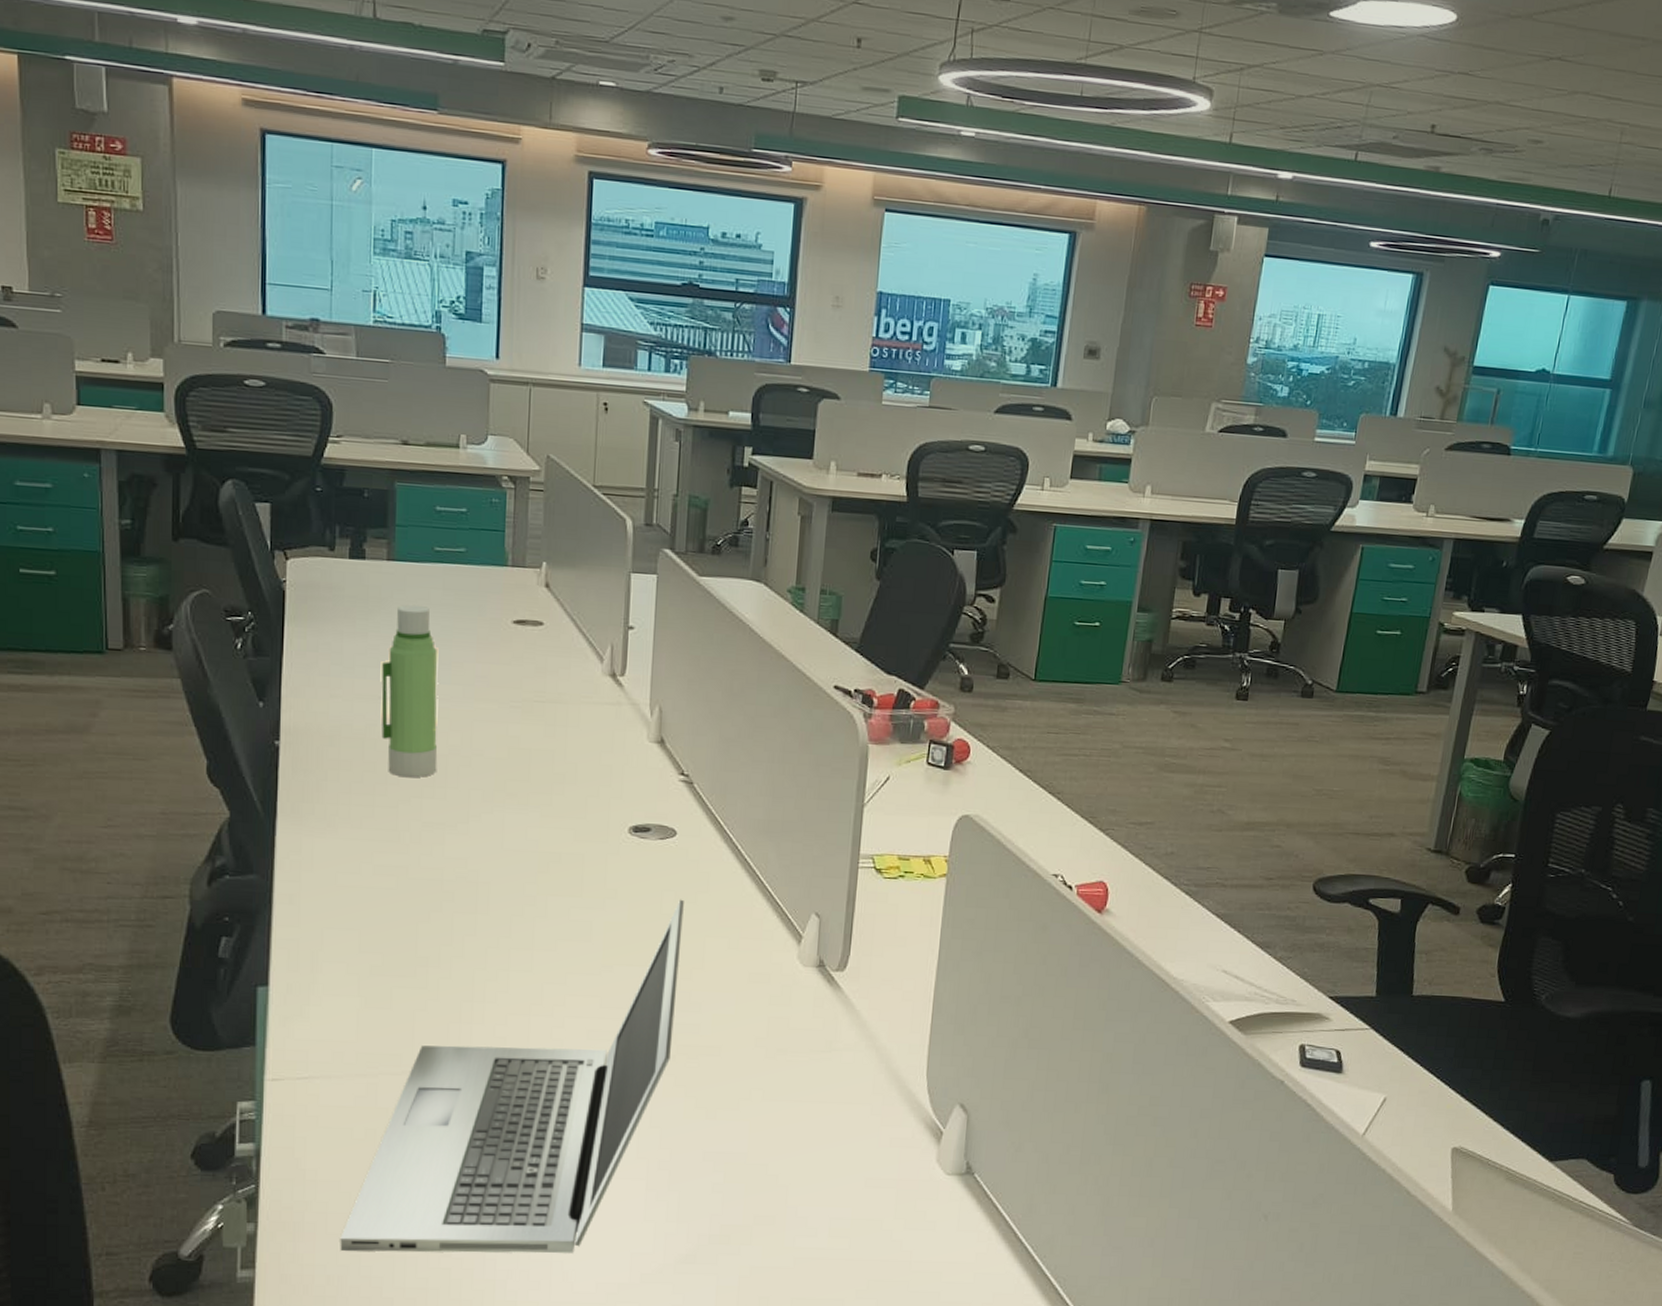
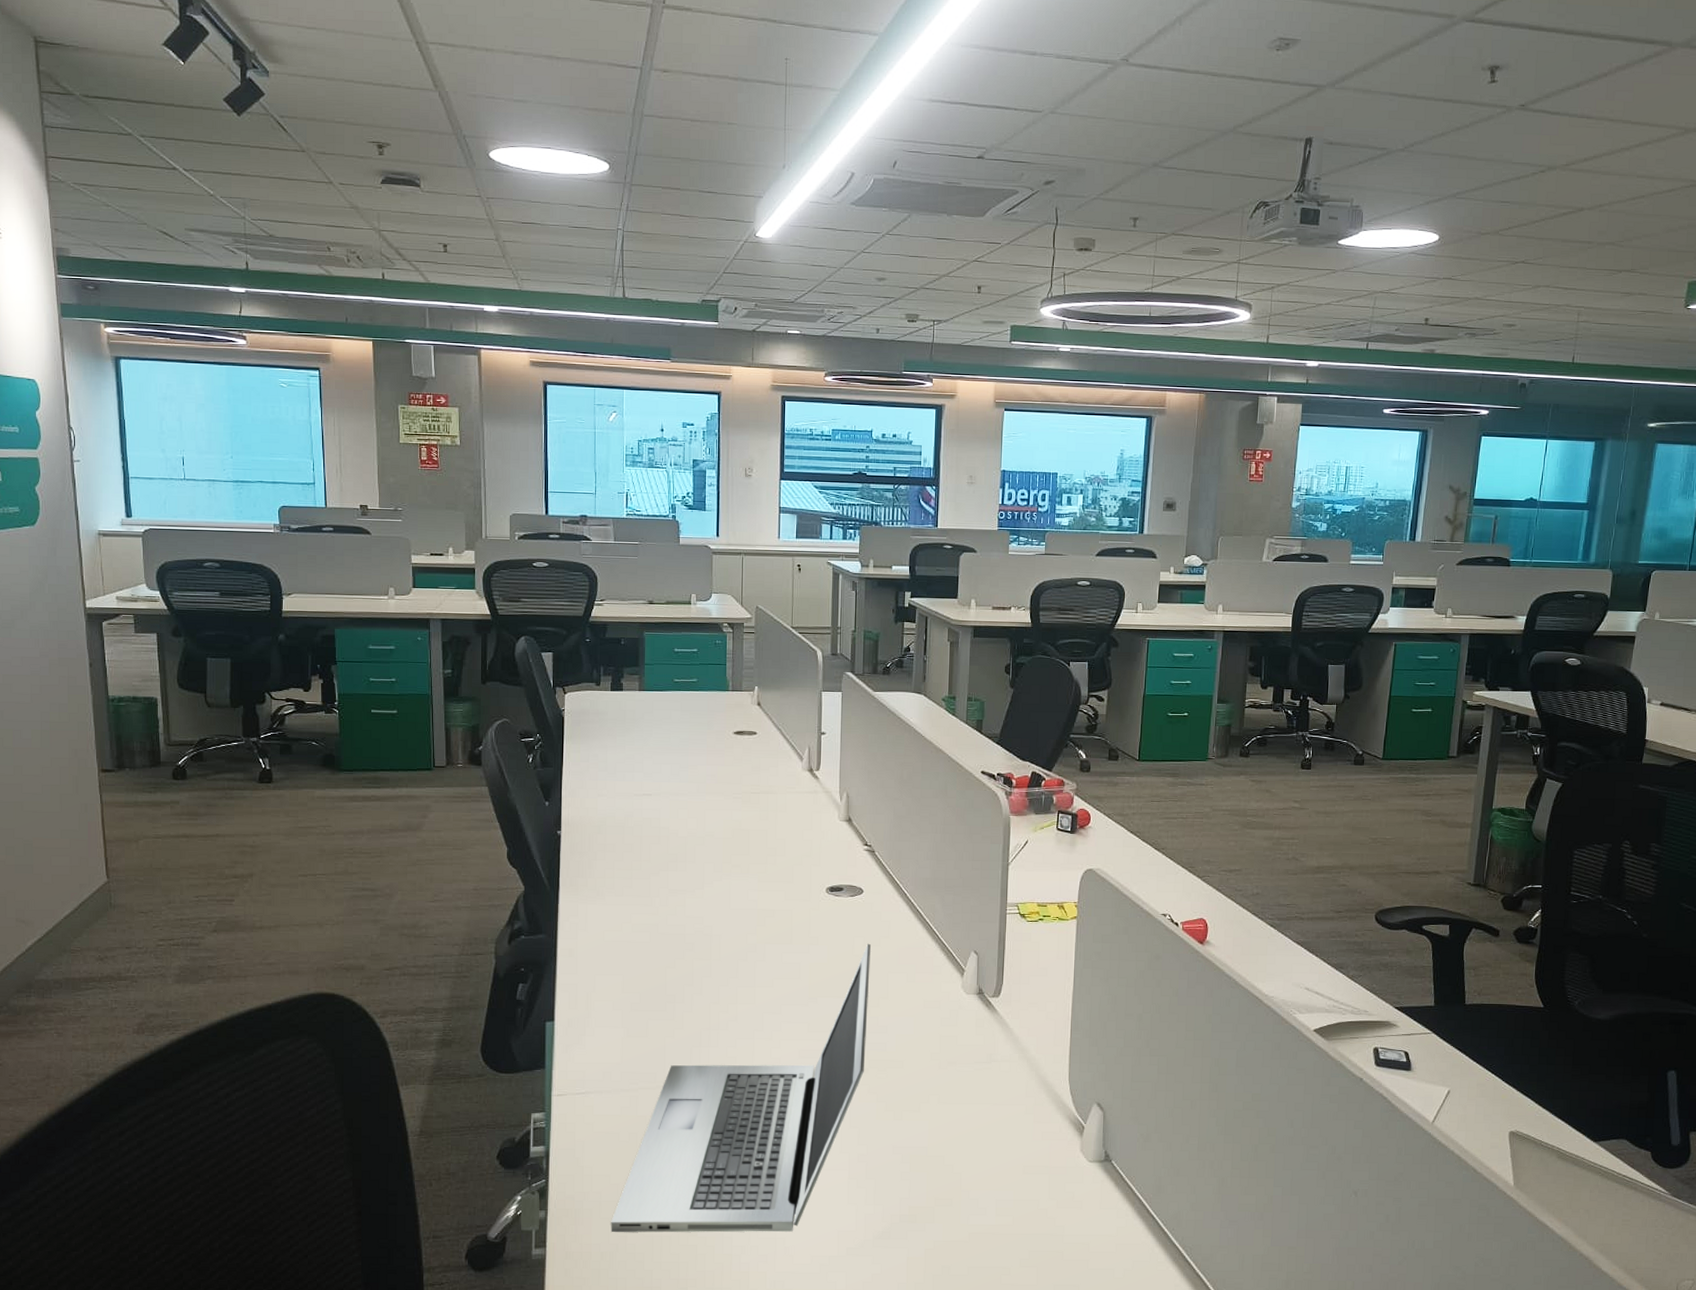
water bottle: present [381,605,438,778] -> none [636,723,679,856]

